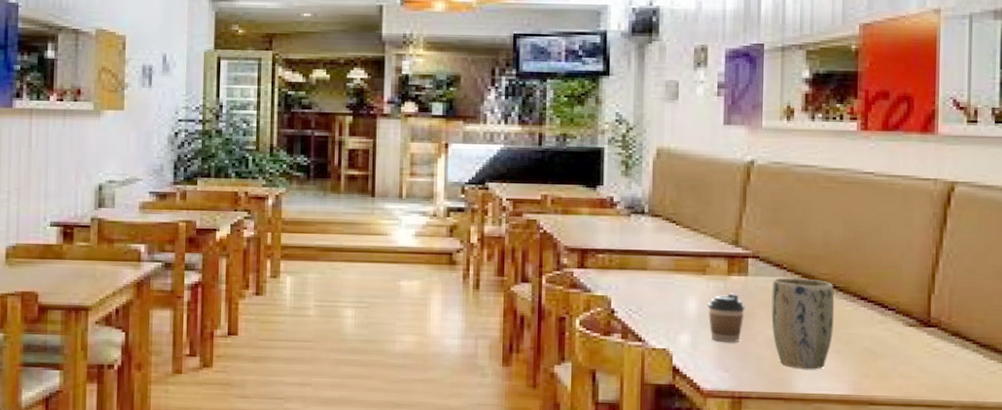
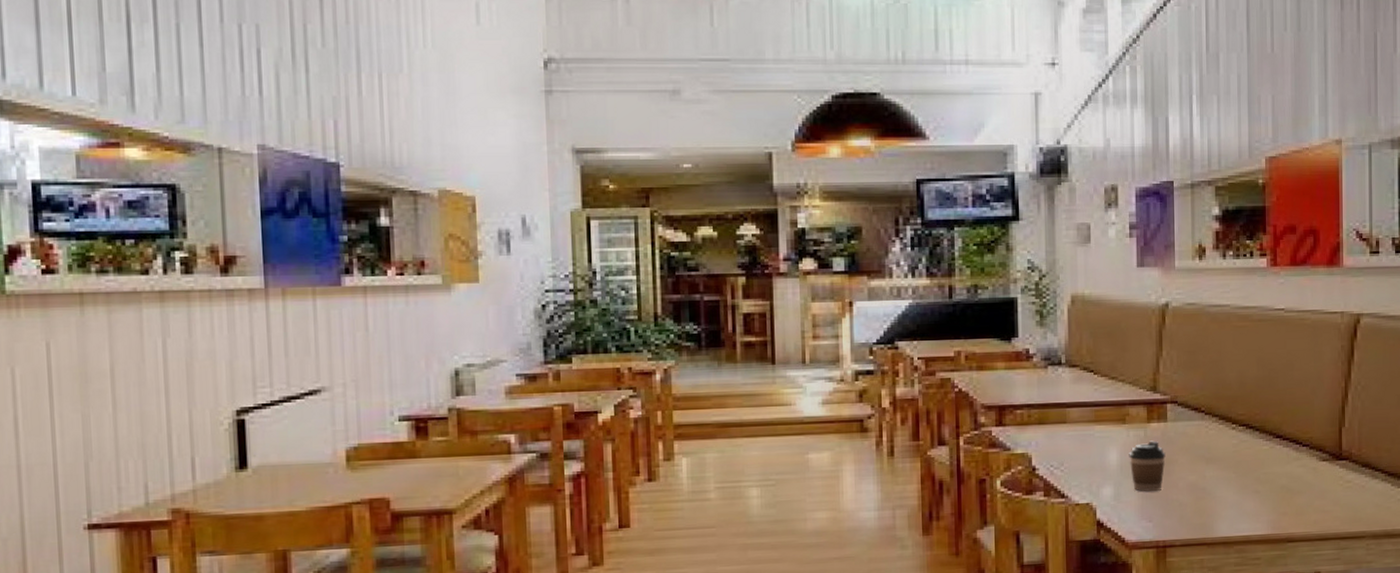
plant pot: present [771,277,835,370] -> none [1191,420,1252,512]

